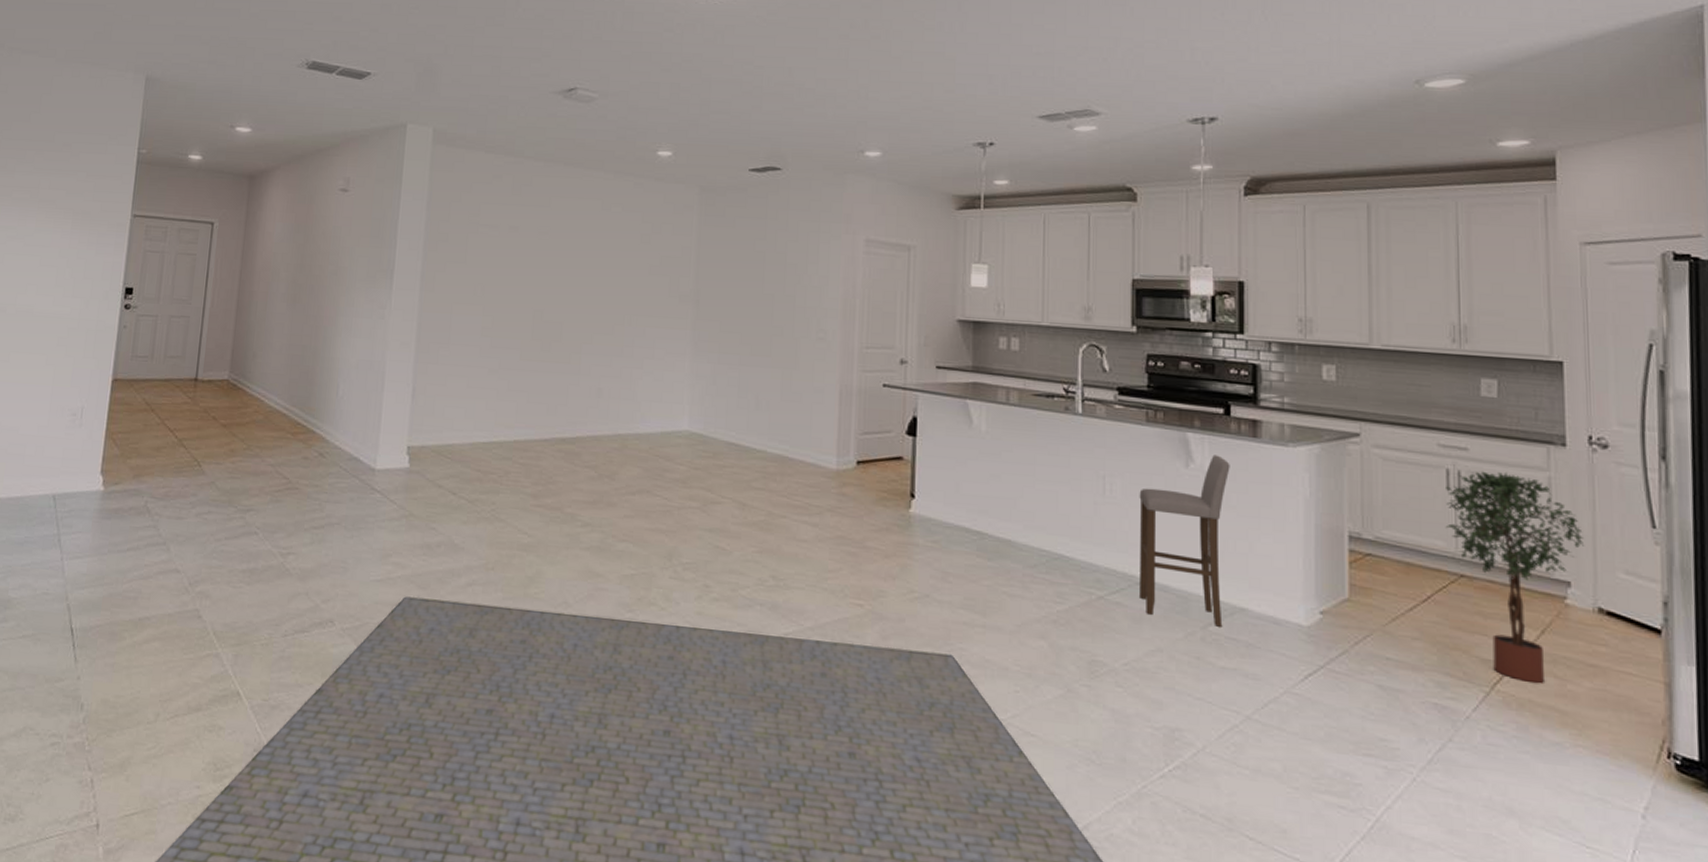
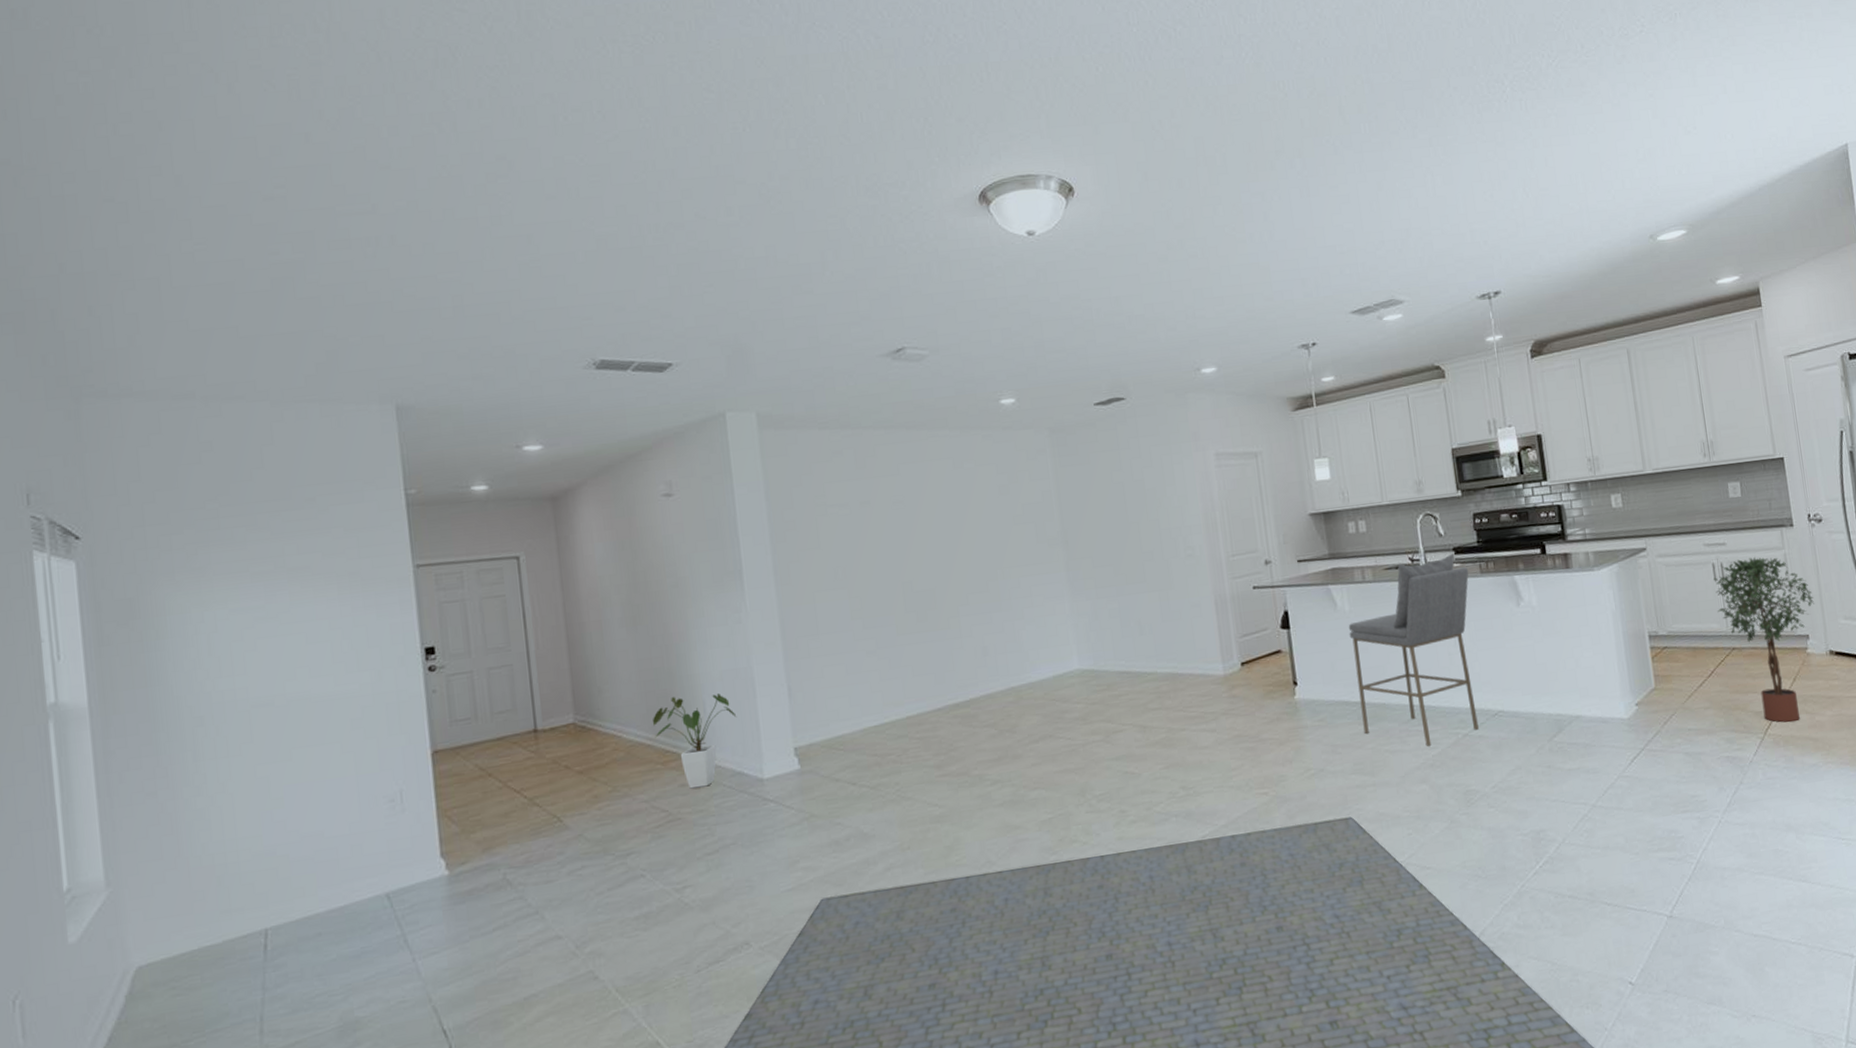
house plant: none [291,375,364,464] -> present [652,694,737,789]
bar stool: none [981,391,1133,599] -> present [1348,554,1479,746]
bar stool: present [1139,454,1230,627] -> none [1484,590,1564,740]

